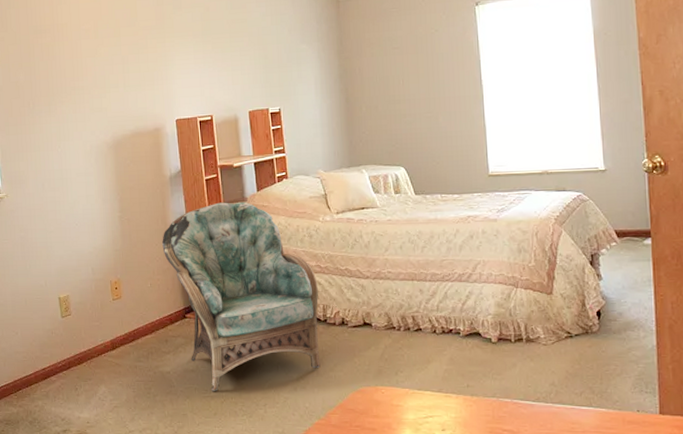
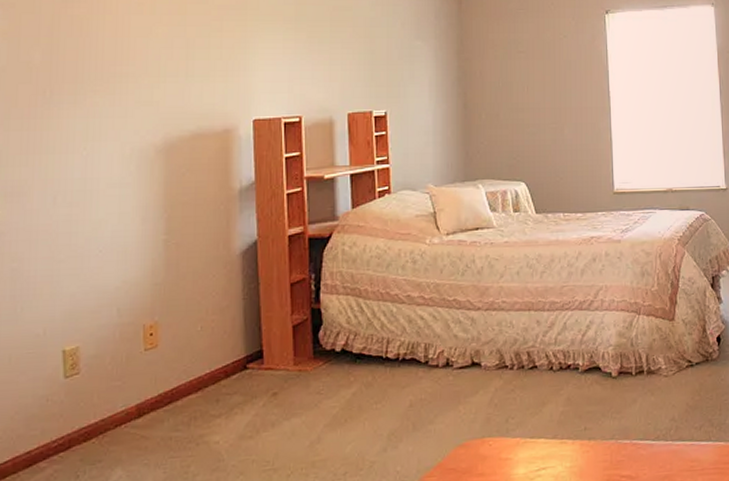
armchair: present [162,201,321,392] -> none [222,221,420,463]

